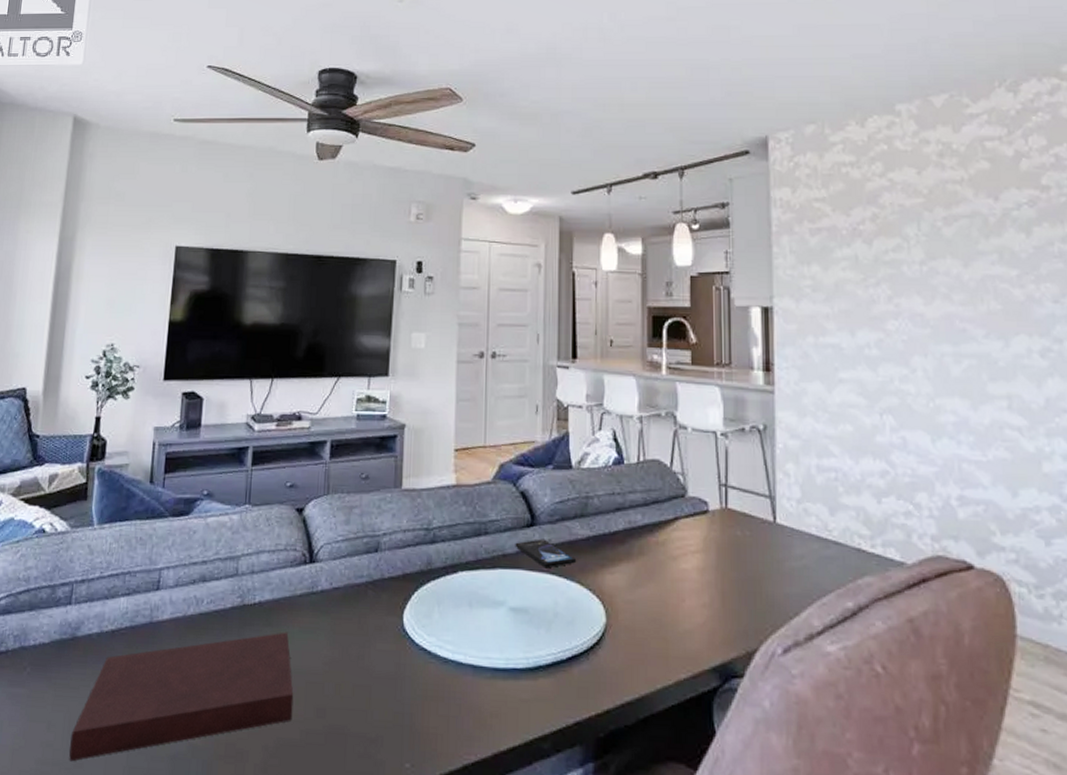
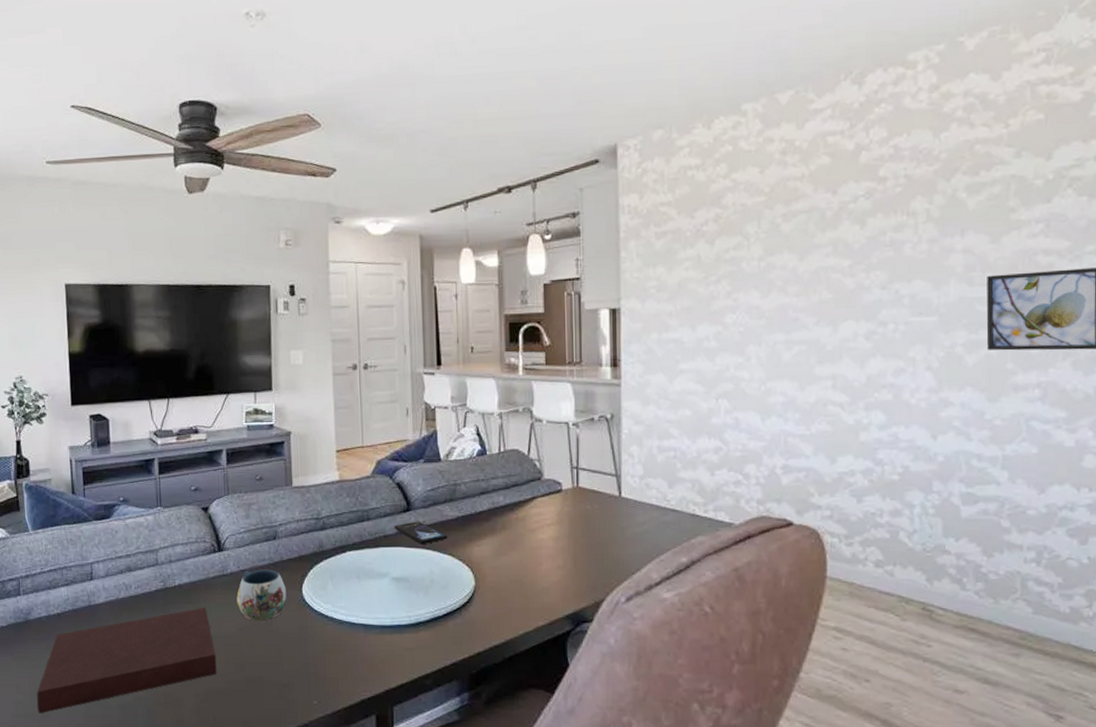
mug: none [325,588,385,654] -> present [236,570,287,621]

